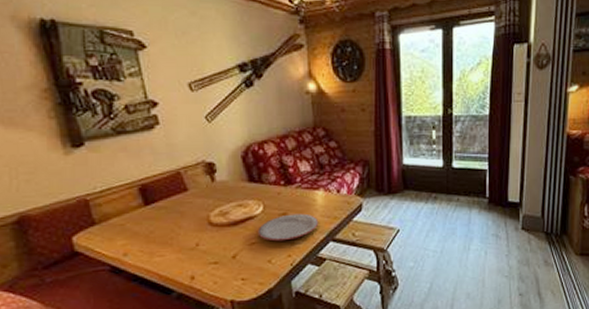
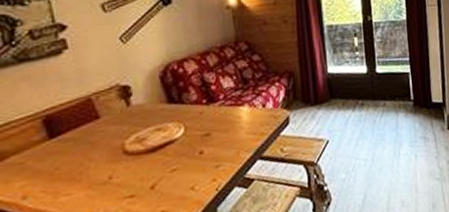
plate: present [257,213,319,242] -> none [178,132,245,166]

